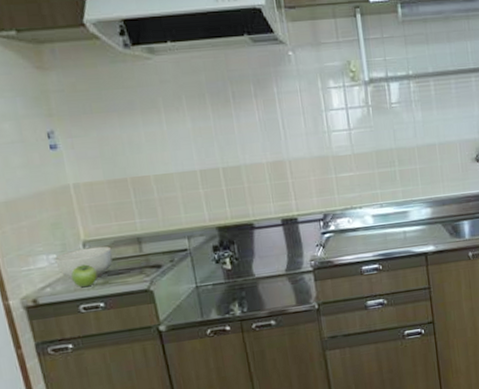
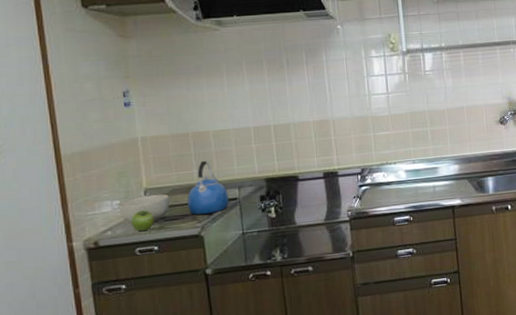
kettle: none [131,209,179,268] -> present [187,161,229,215]

